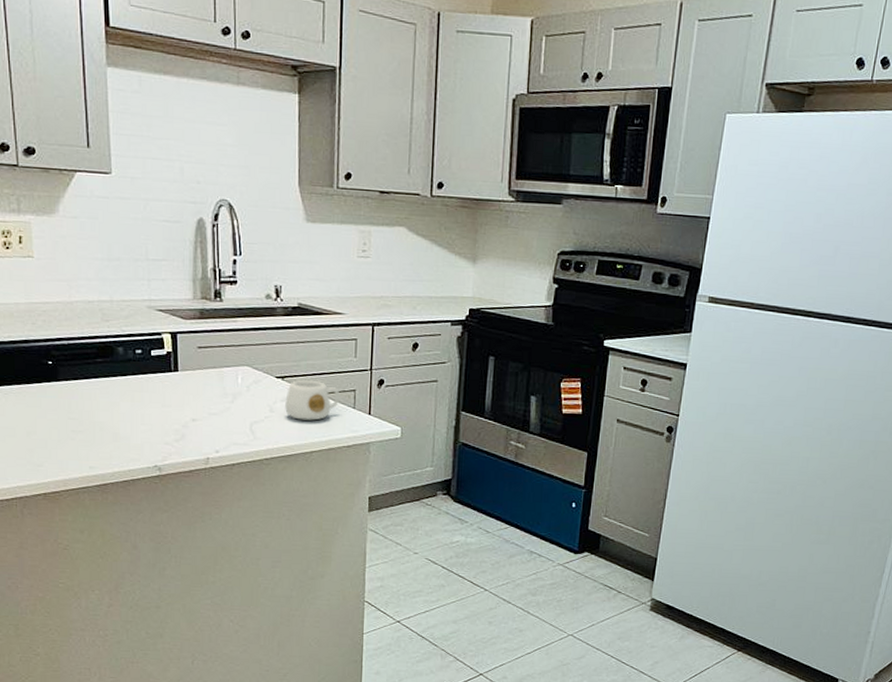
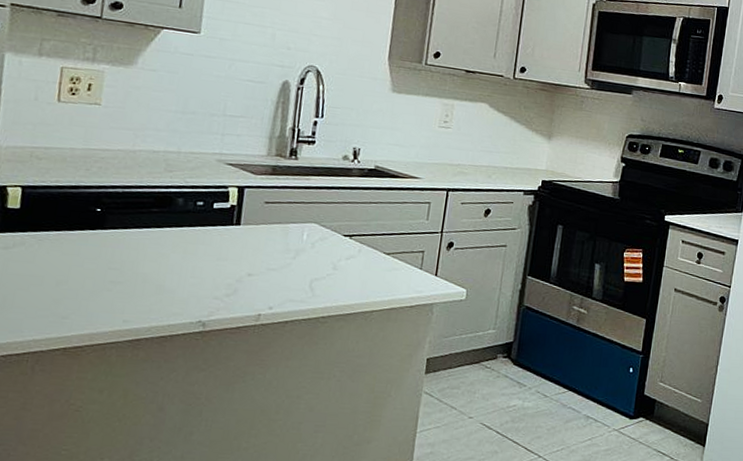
mug: present [285,380,340,421] -> none [349,239,408,280]

